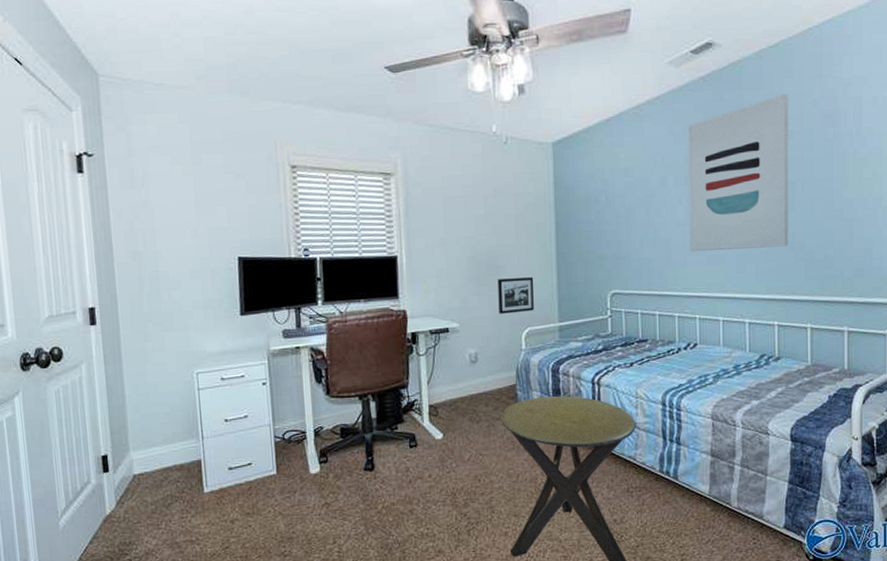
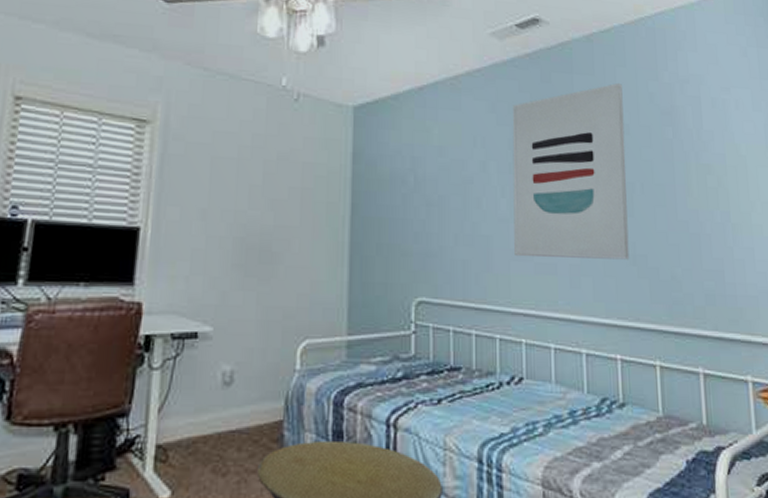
picture frame: present [497,277,534,314] -> none [269,270,319,319]

